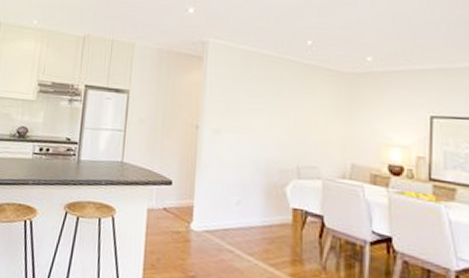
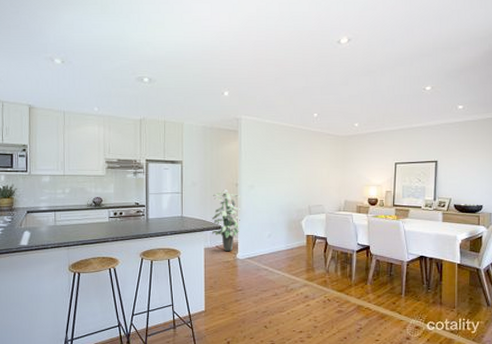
indoor plant: none [158,132,201,218] -> present [211,189,240,251]

